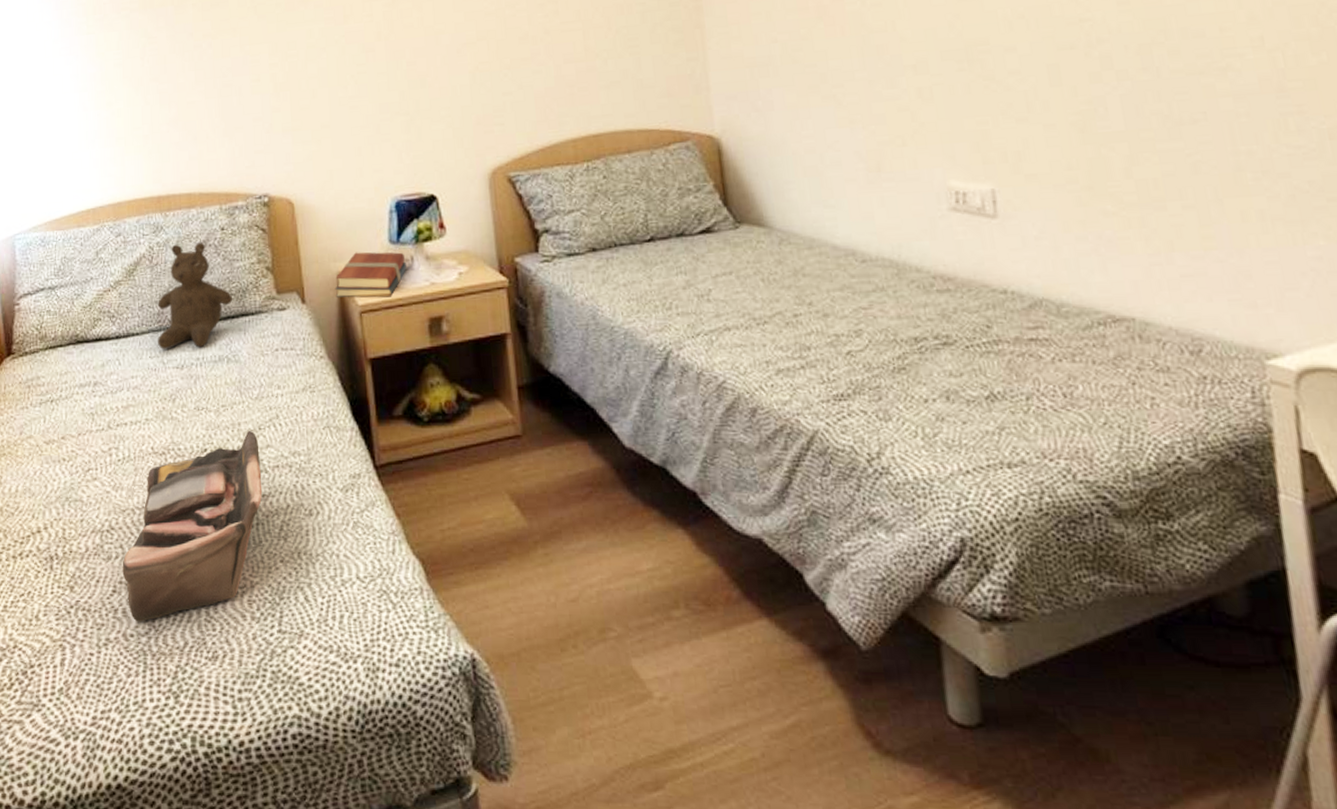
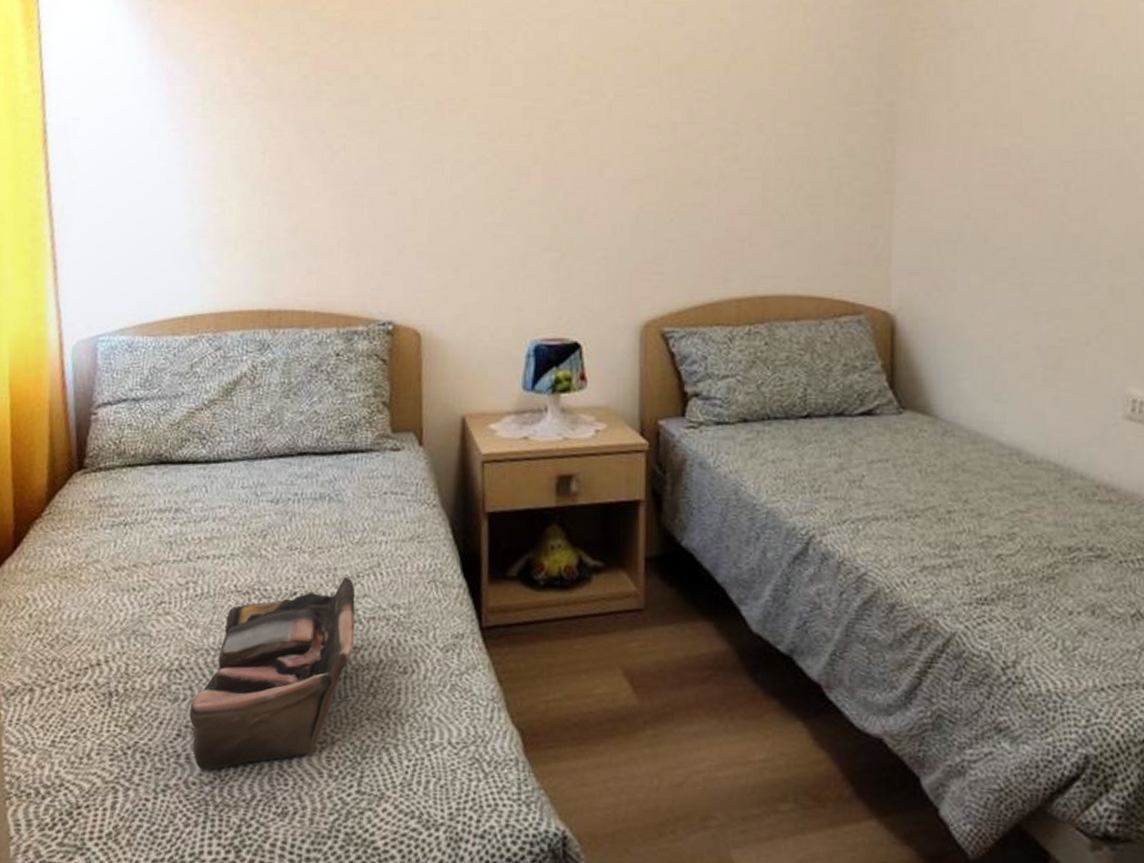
teddy bear: present [158,242,232,350] -> none [252,366,341,483]
books: present [335,252,407,298] -> none [457,396,540,449]

